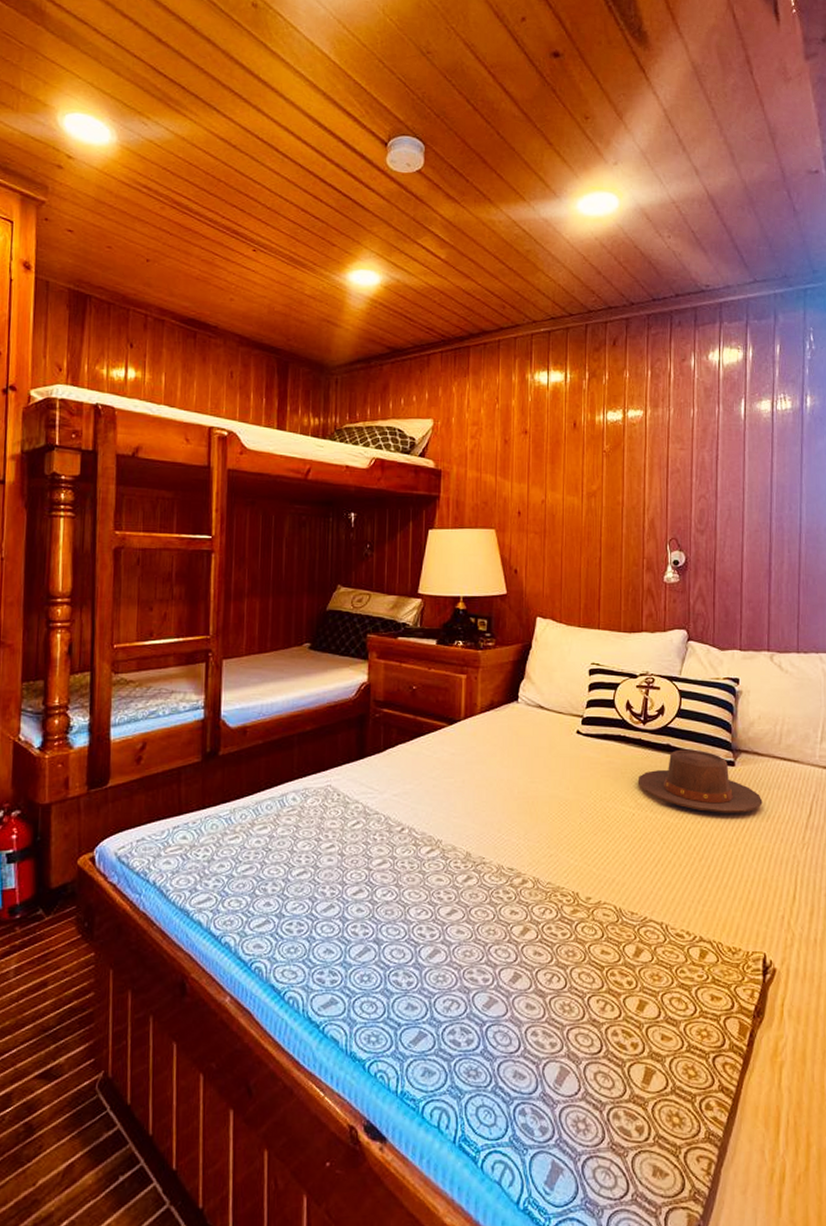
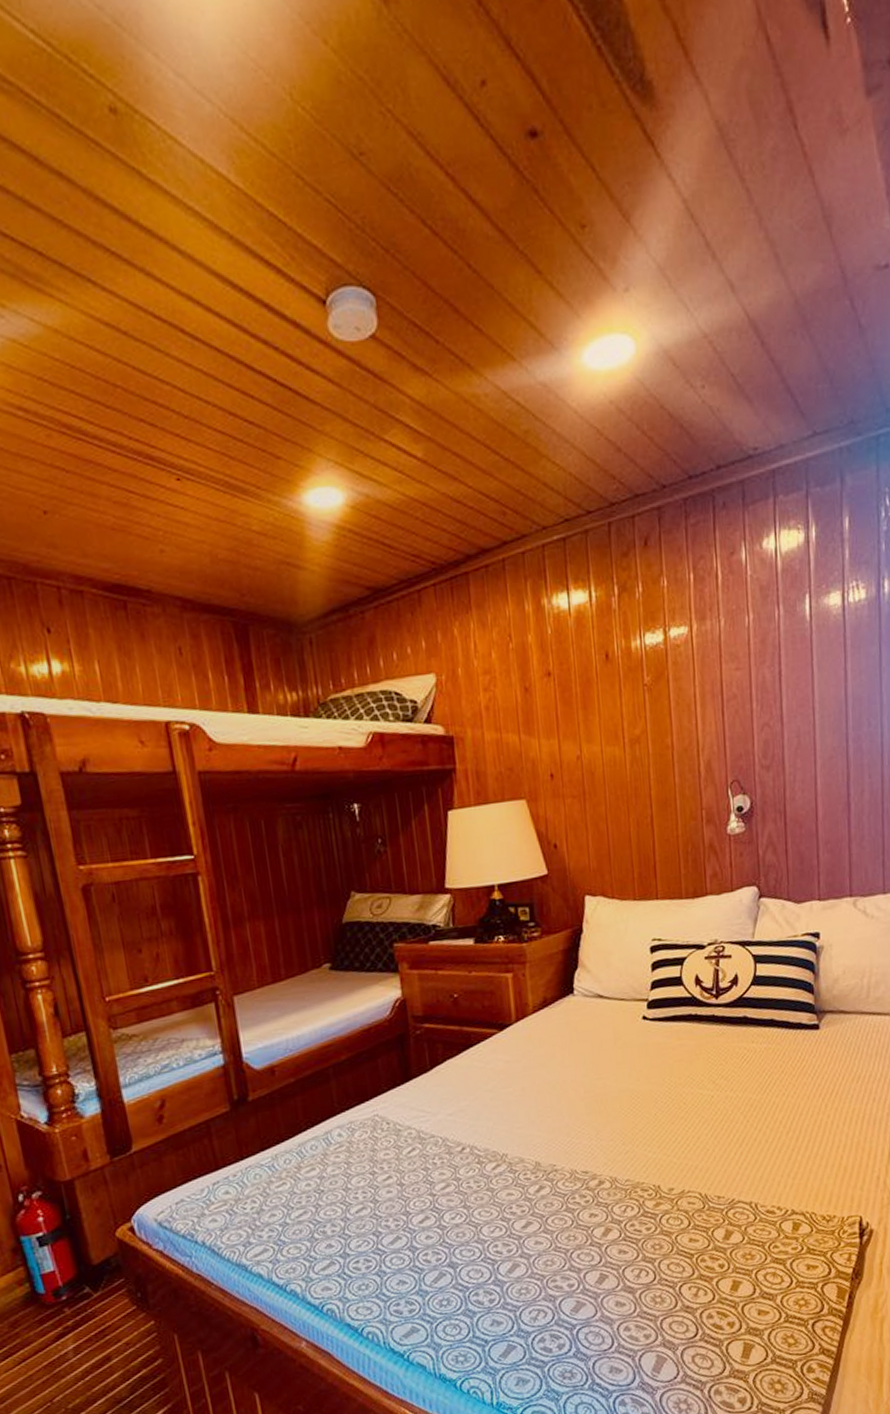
hat: present [639,749,763,813] -> none [715,1017,852,1082]

